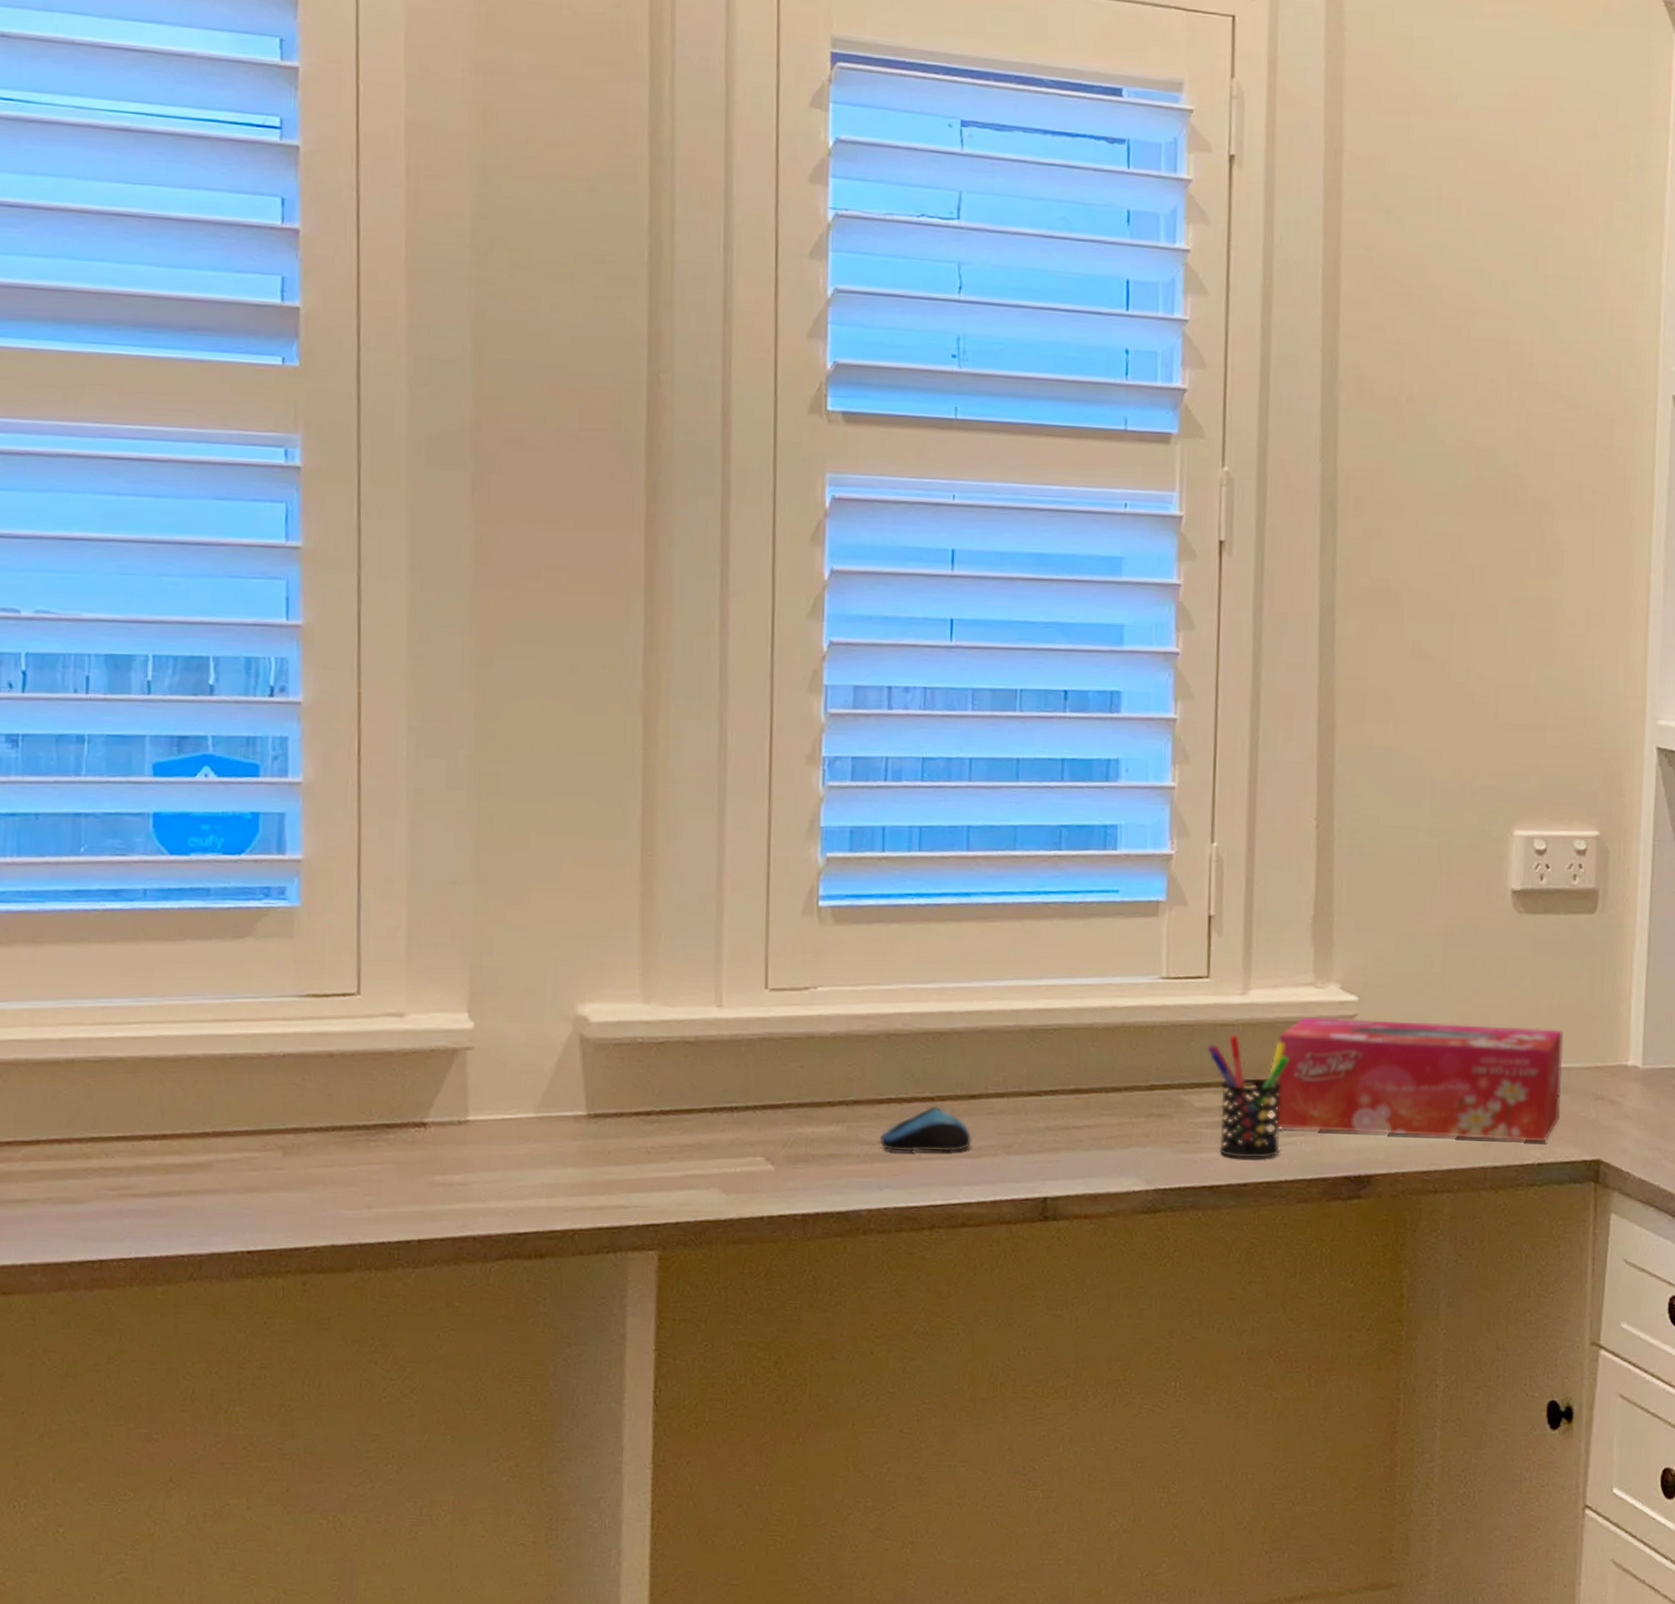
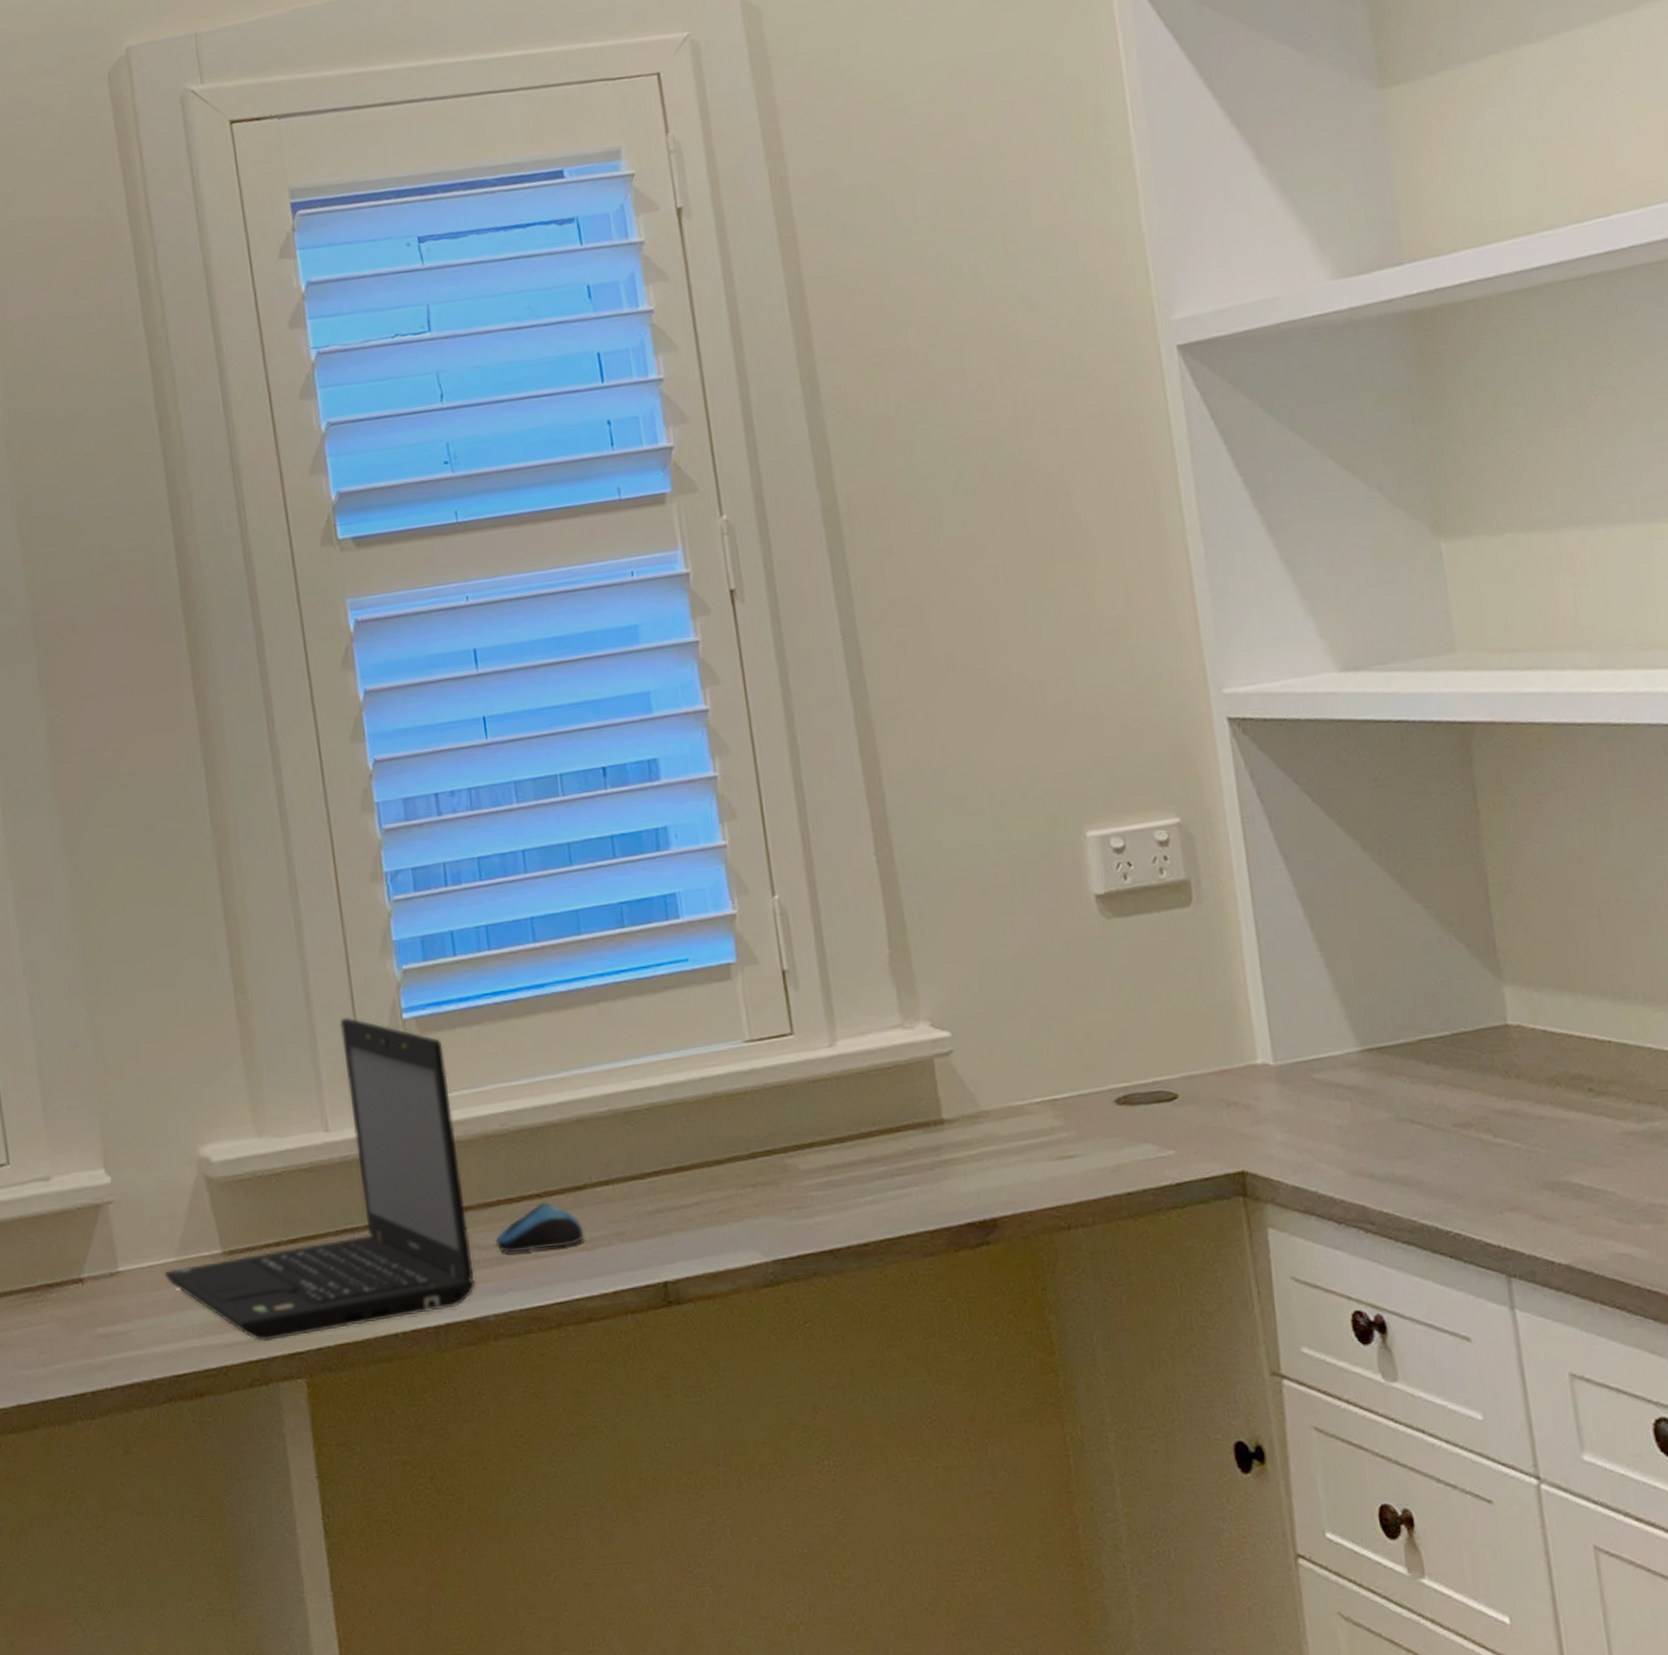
laptop: none [519,896,857,1210] -> present [164,1017,477,1342]
pen holder: present [1207,1034,1289,1159] -> none [803,1089,897,1218]
tissue box: present [1276,1017,1563,1142] -> none [875,1036,1191,1182]

